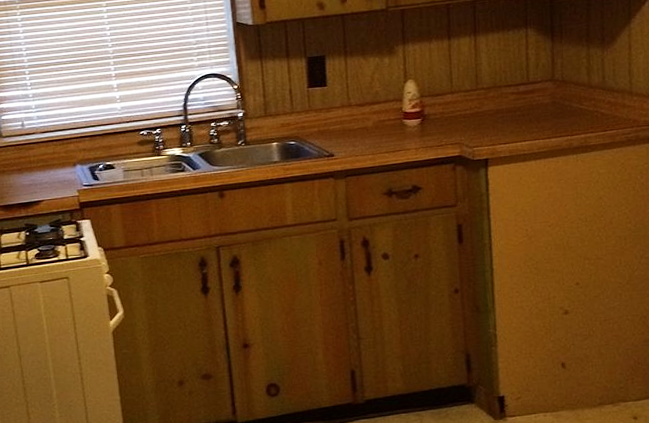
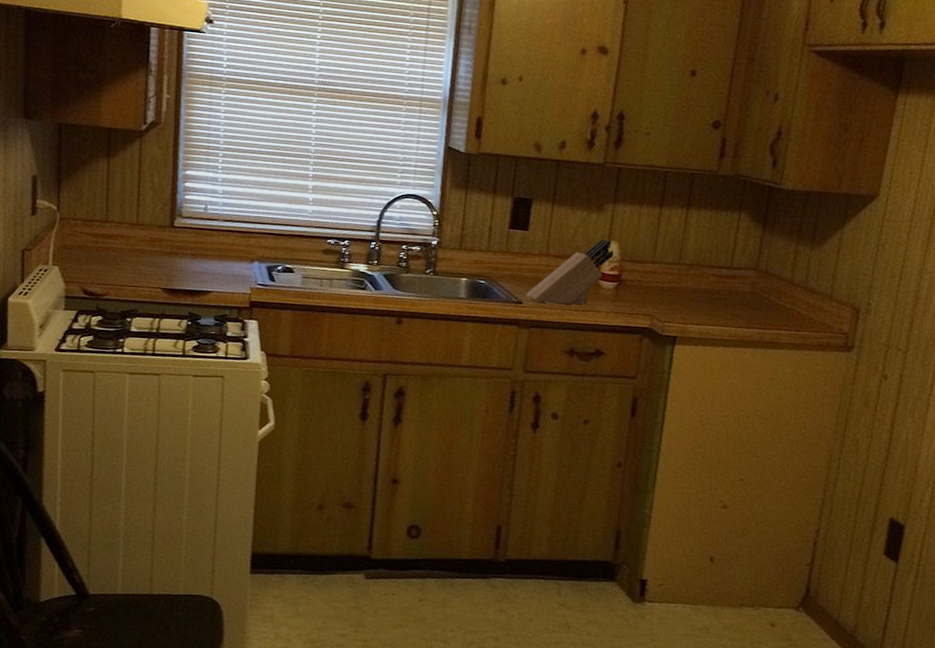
knife block: none [335,79,413,152] -> present [525,239,614,305]

